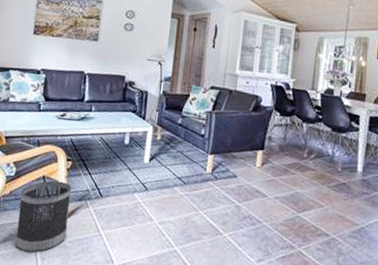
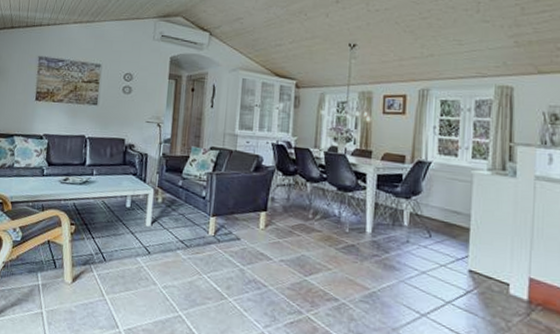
wastebasket: present [14,180,72,254] -> none [22,245,76,318]

